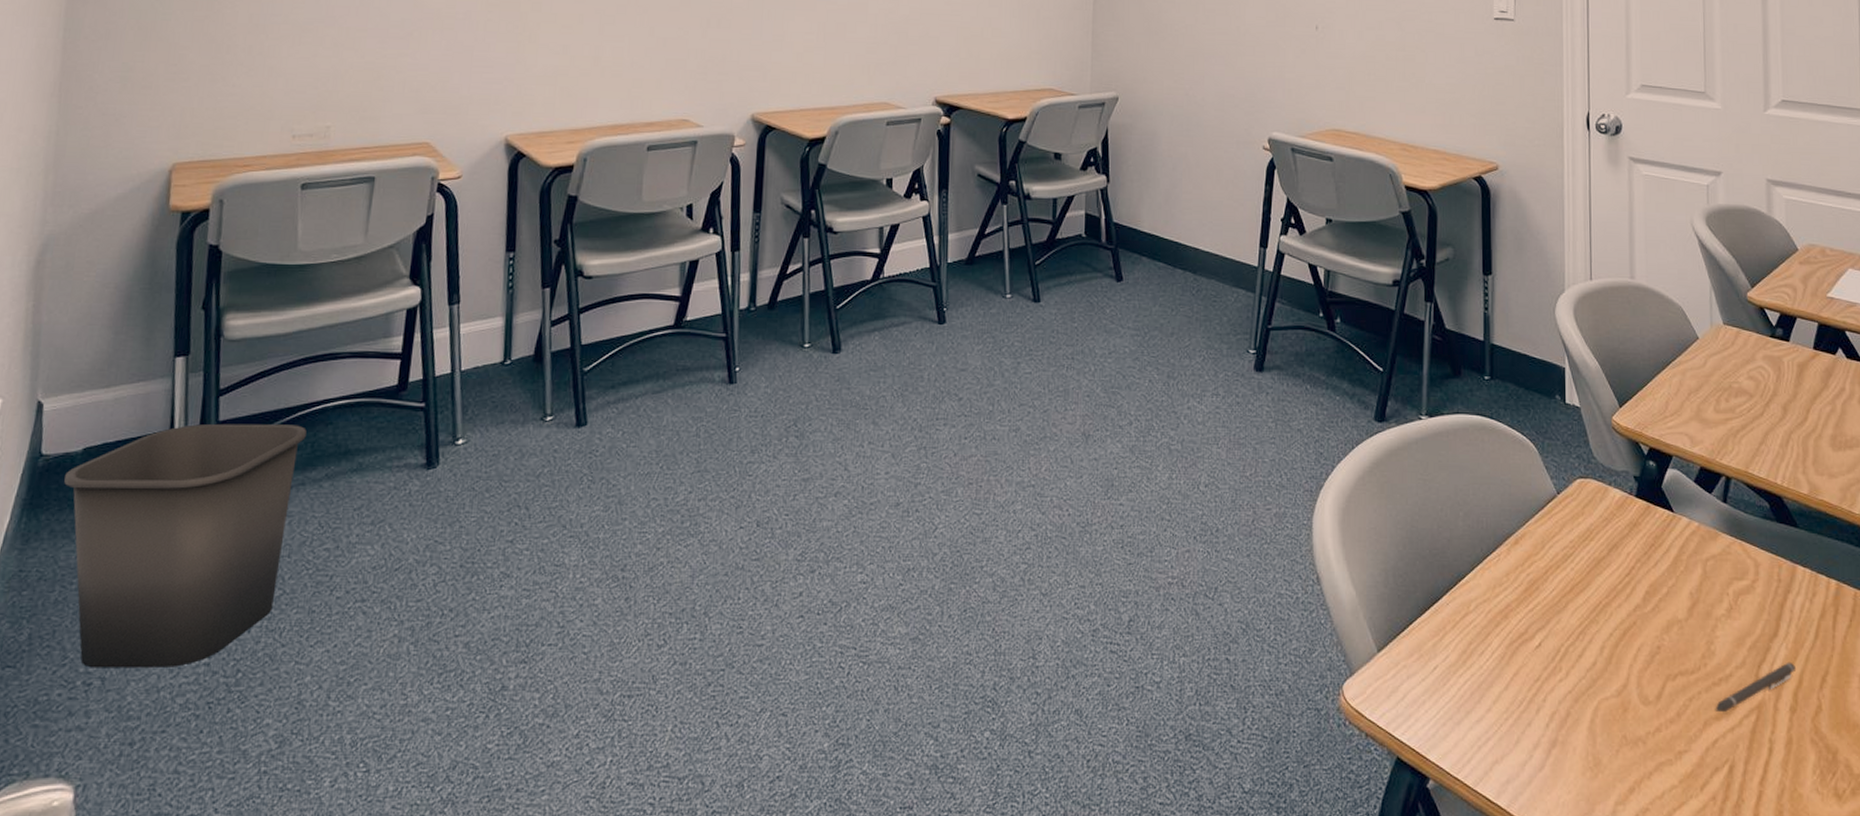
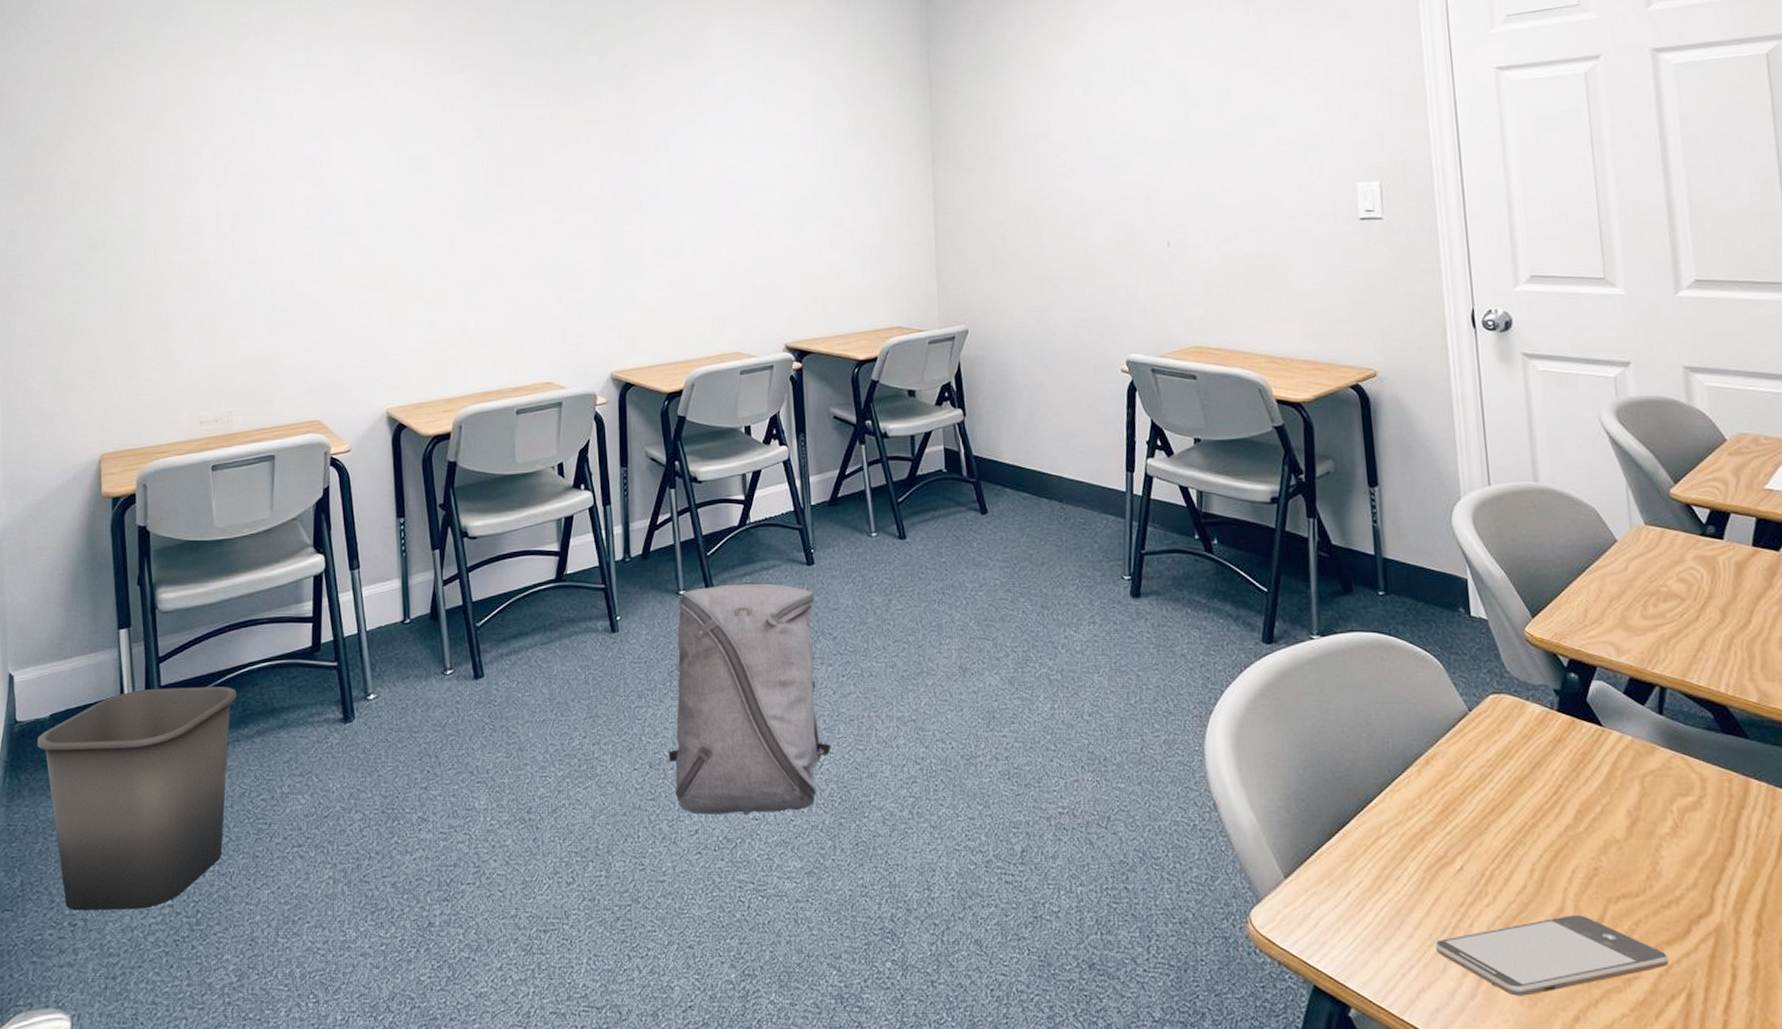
backpack: none [777,337,948,579] -> present [668,581,832,816]
smartphone: none [1511,690,1716,768] -> present [1435,914,1669,996]
pen: present [1715,662,1796,712] -> none [1666,882,1757,936]

